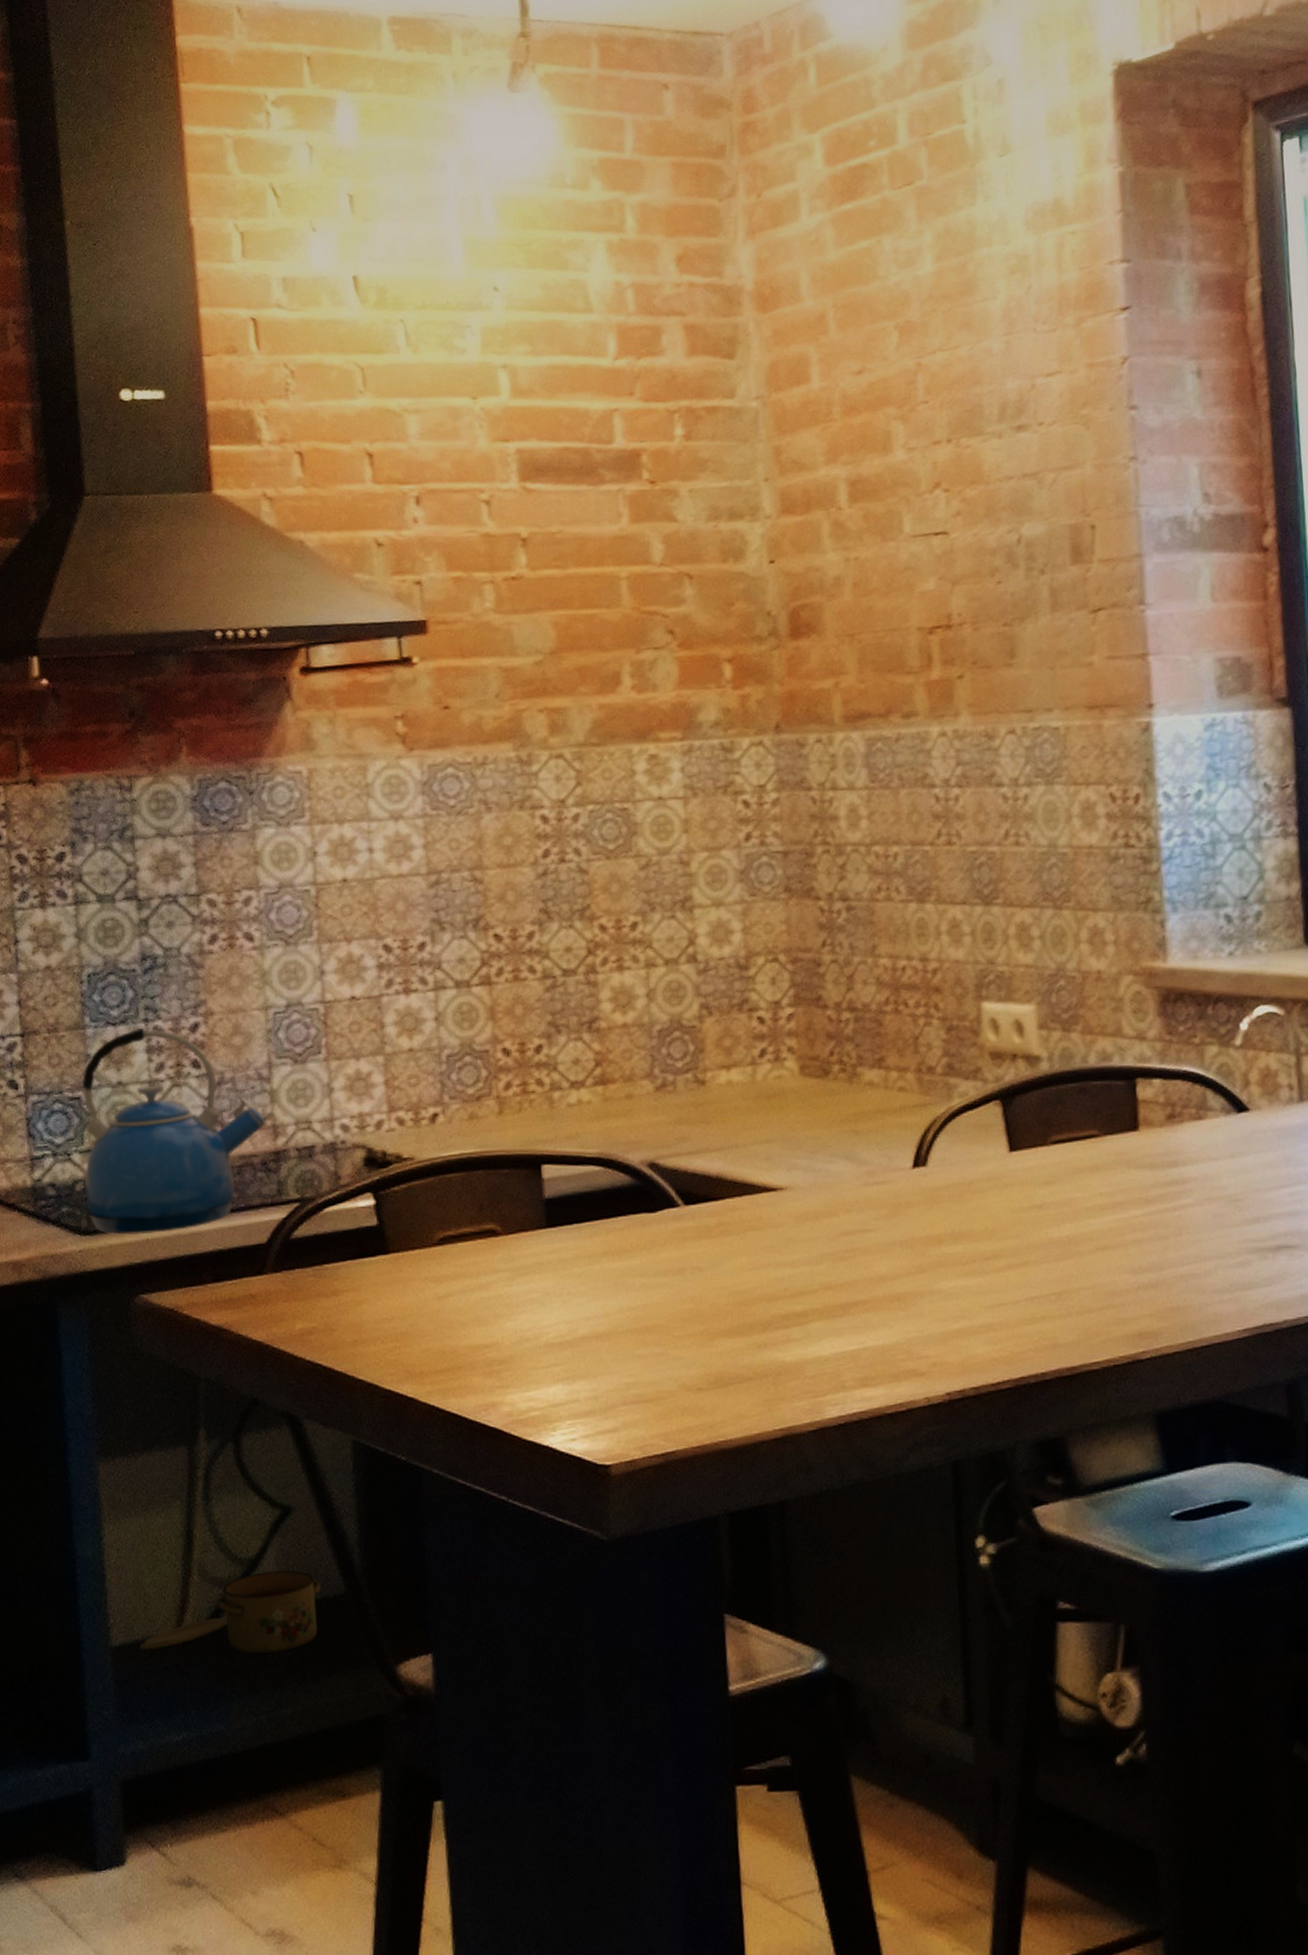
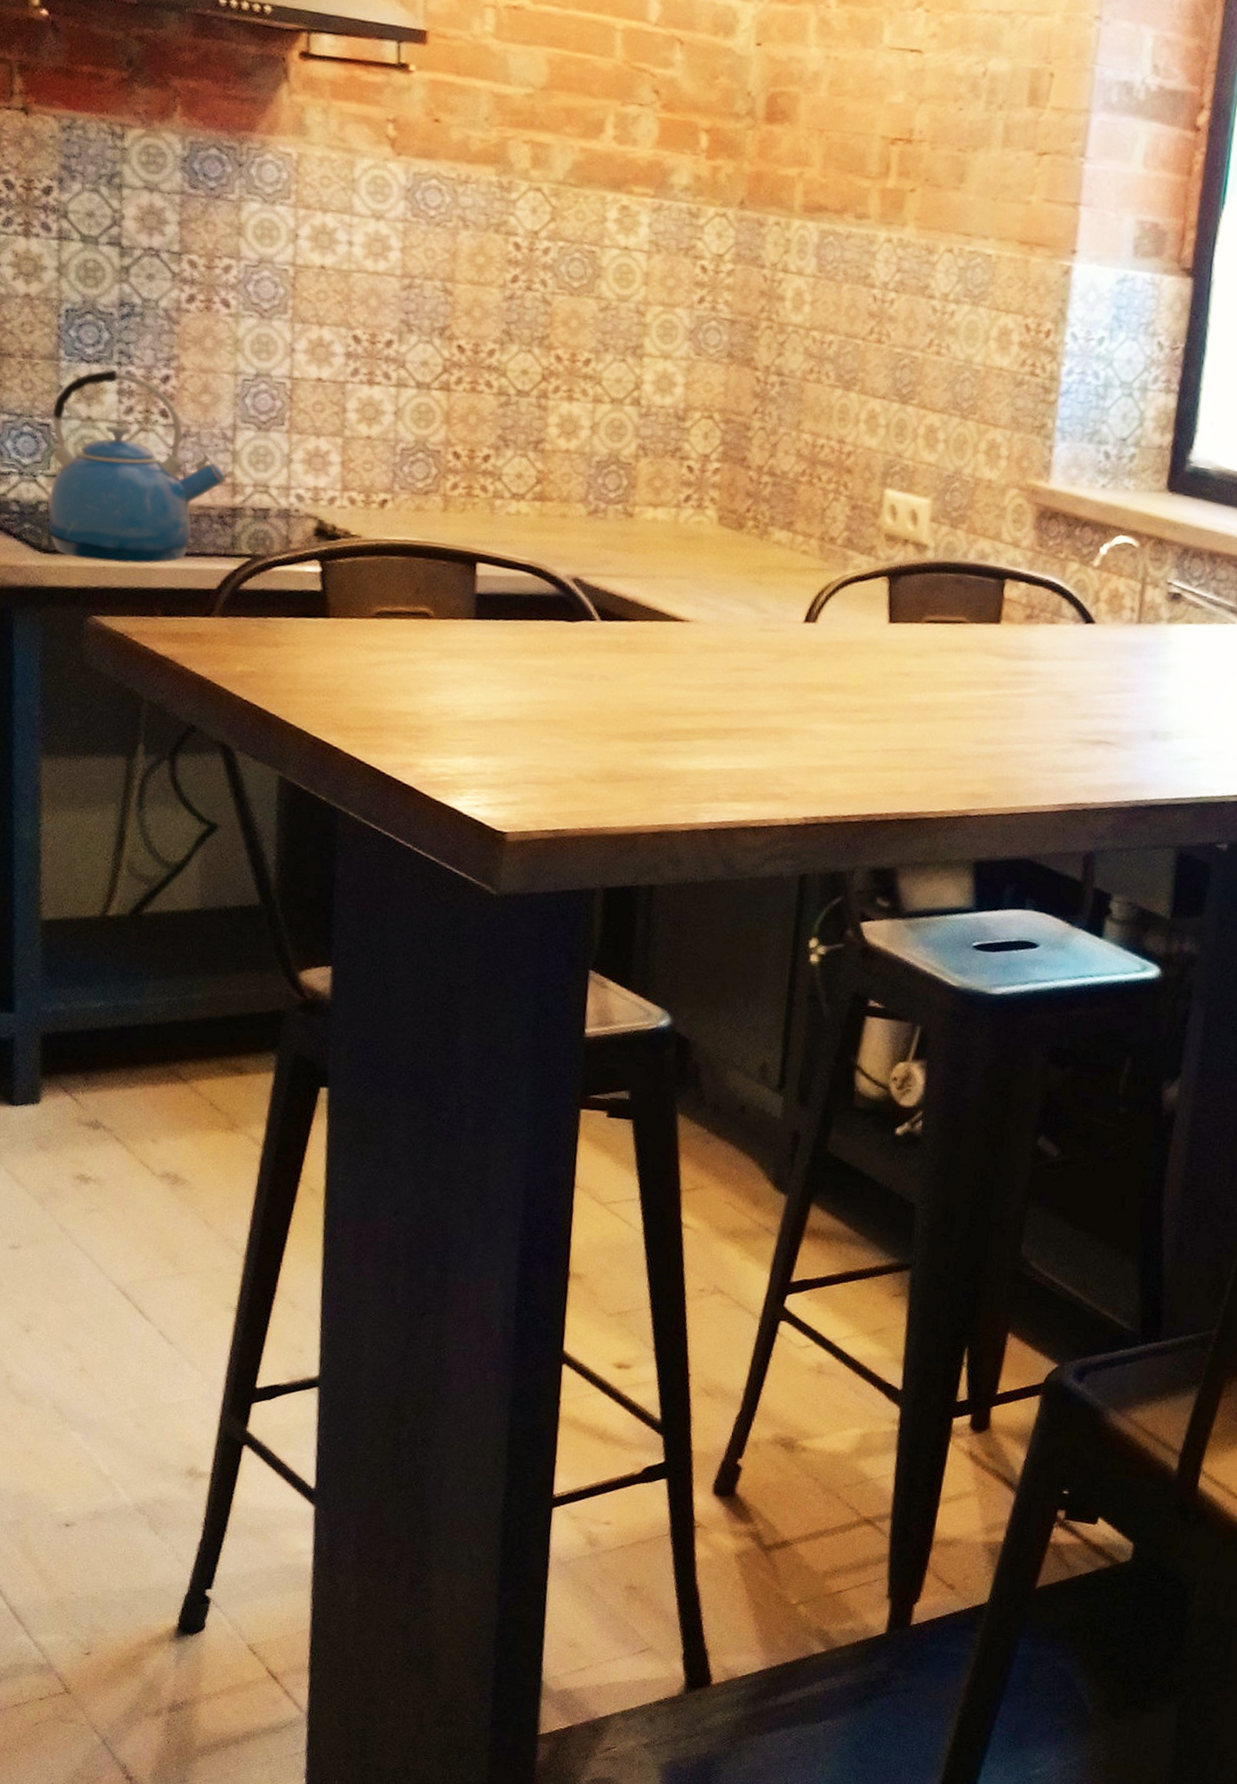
cooking pot: present [139,1570,321,1655] -> none [67,876,238,947]

